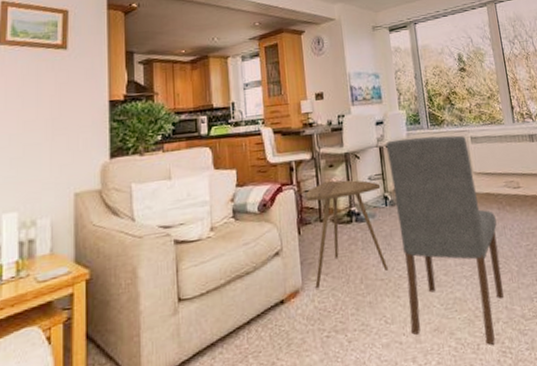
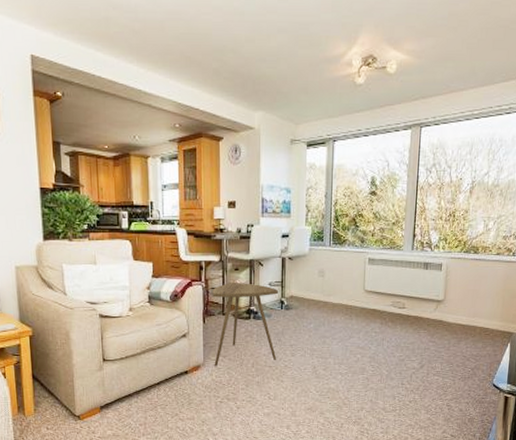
dining chair: present [385,135,504,345] -> none [288,253,377,426]

